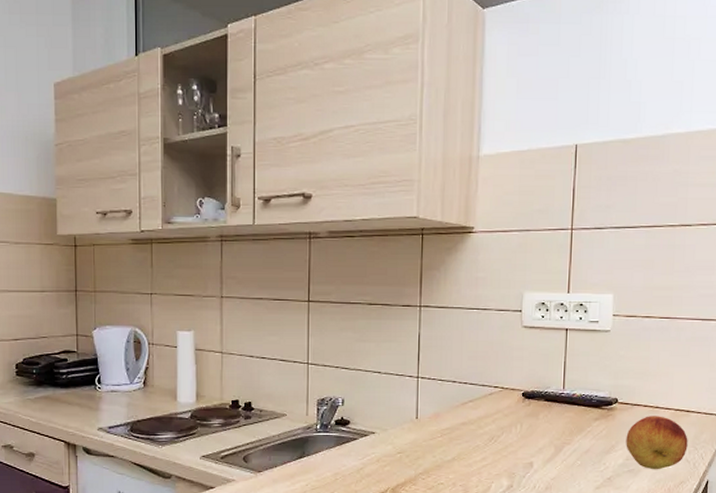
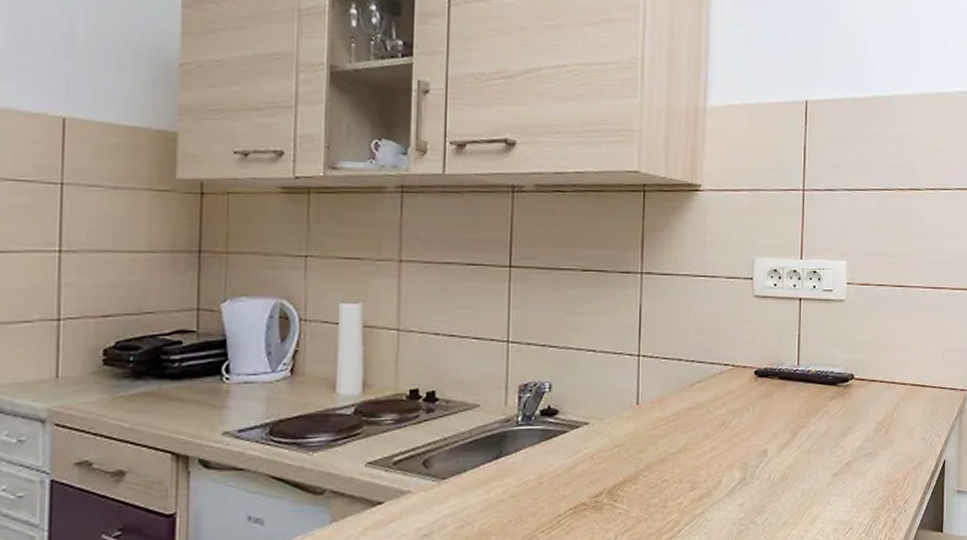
fruit: present [626,416,688,470] -> none [863,392,924,452]

